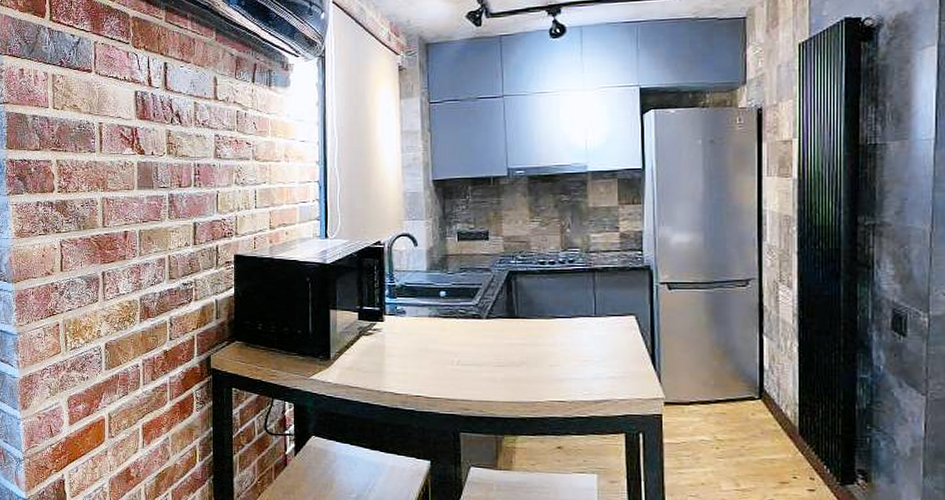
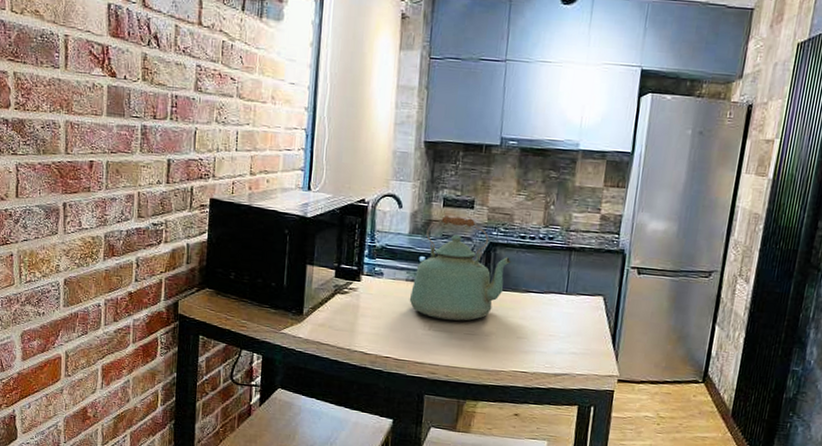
kettle: none [434,249,533,353] -> present [409,216,511,321]

